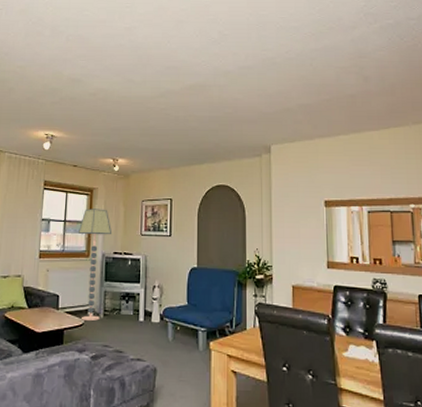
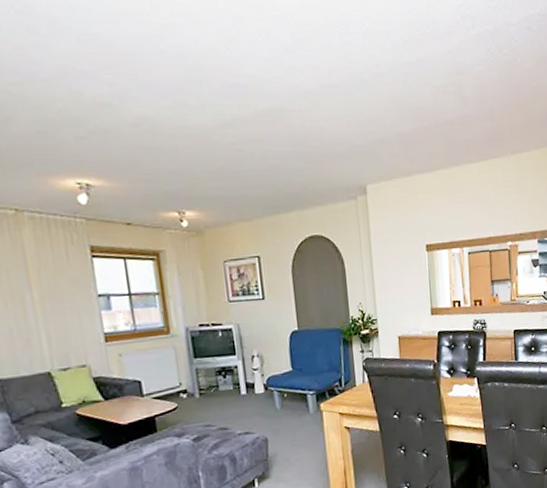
floor lamp: present [79,208,113,321] -> none [150,275,196,404]

